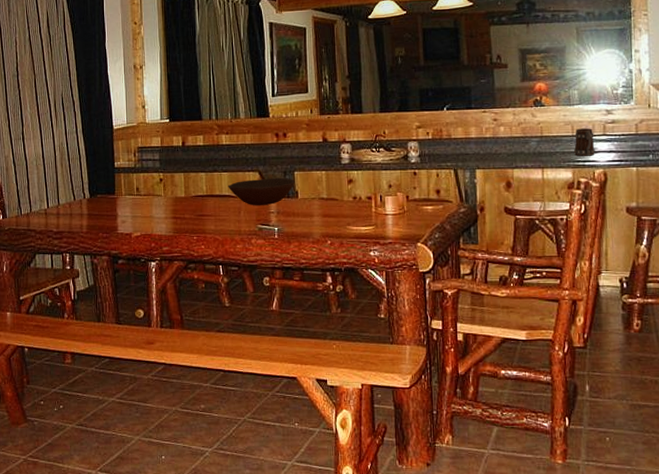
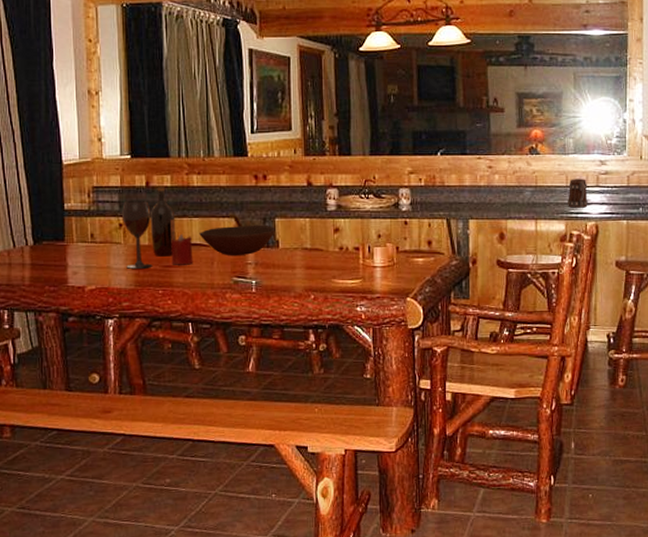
wine glass: none [162,157,188,218] -> present [122,200,152,269]
wine bottle: none [185,146,208,207] -> present [150,187,176,257]
candle: none [204,186,223,214] -> present [171,233,193,265]

